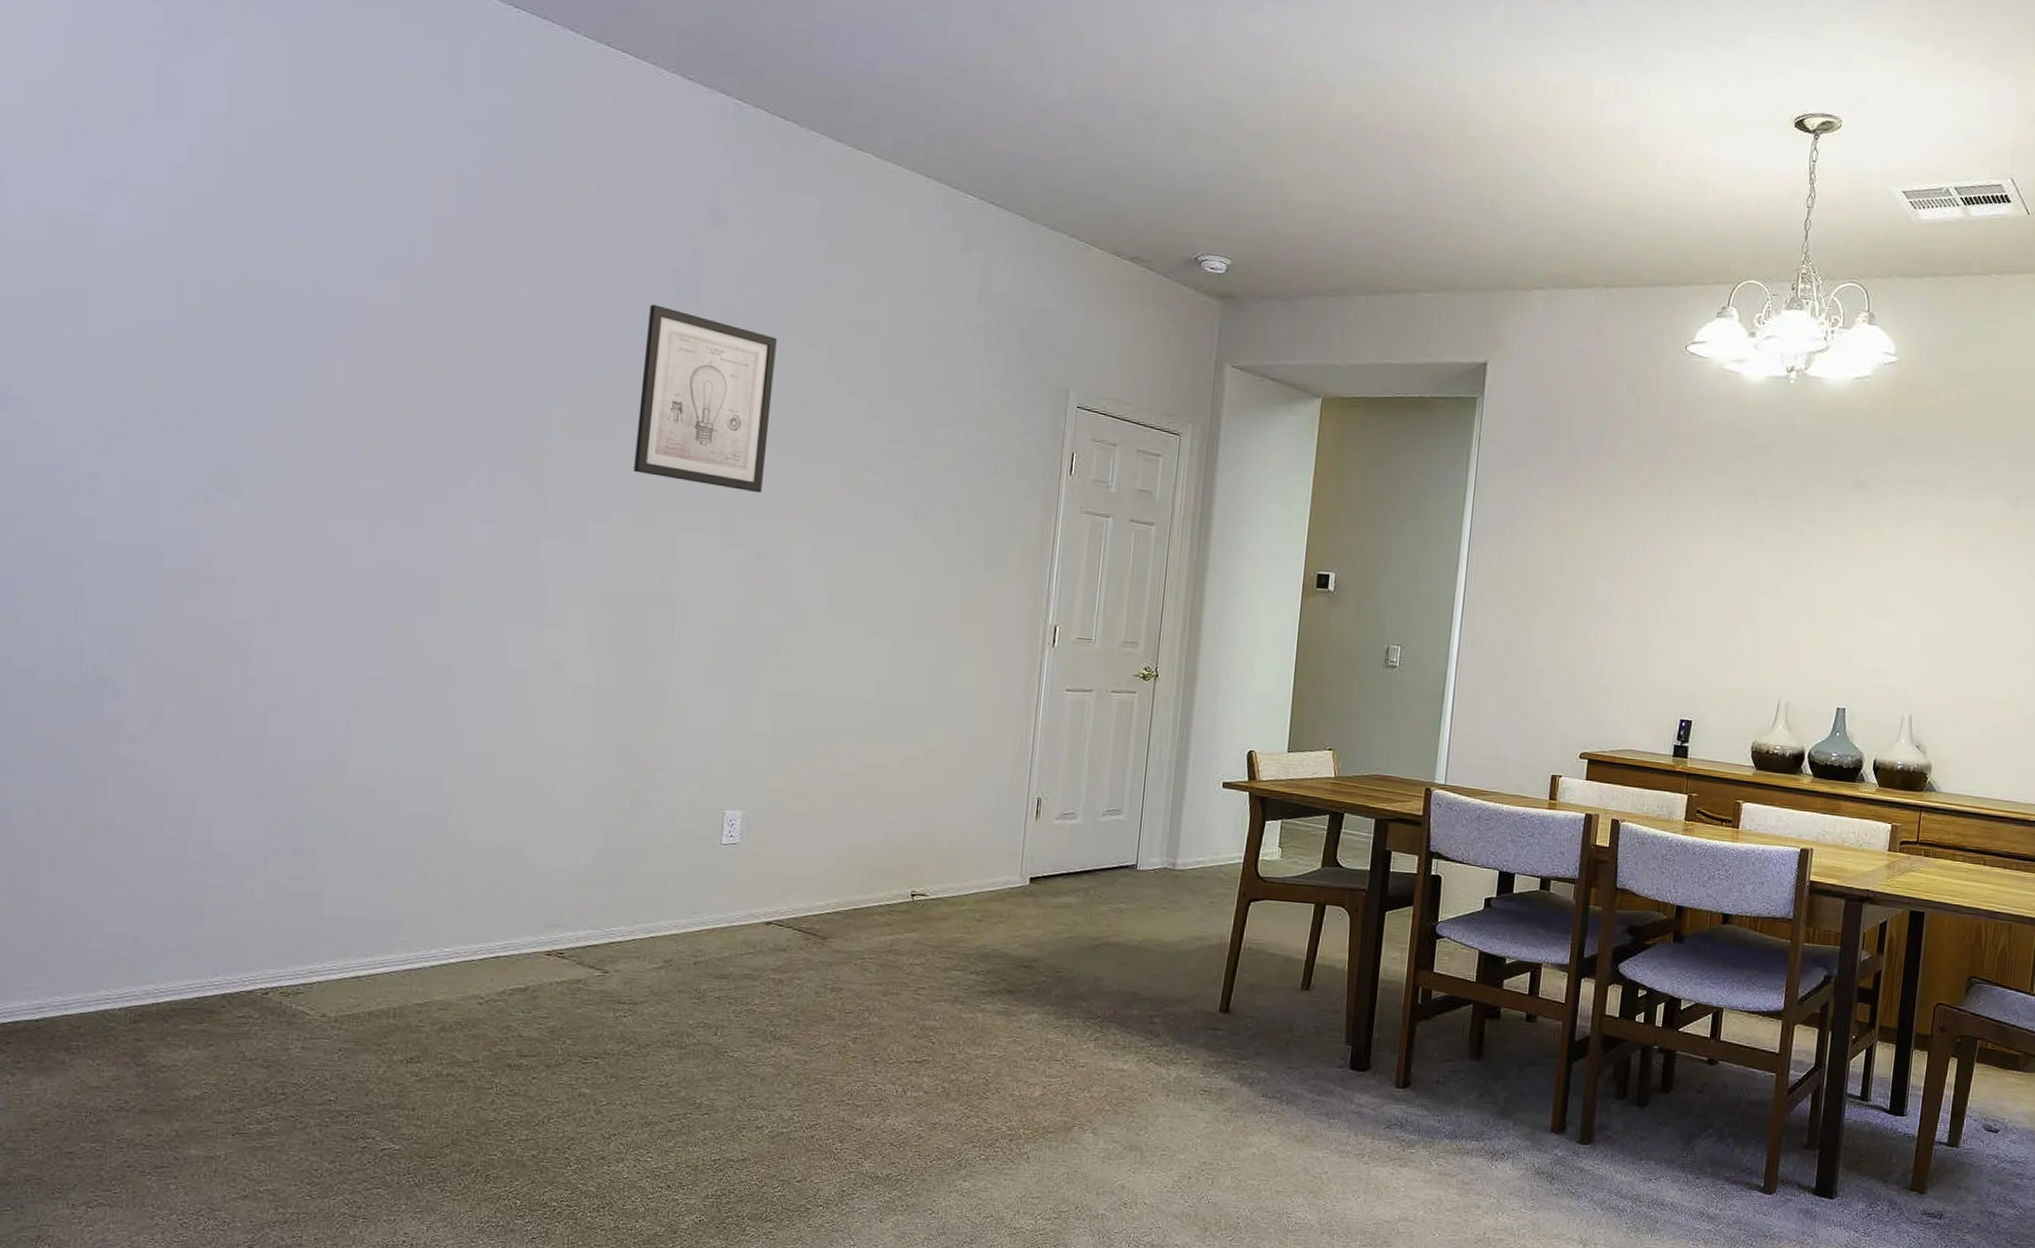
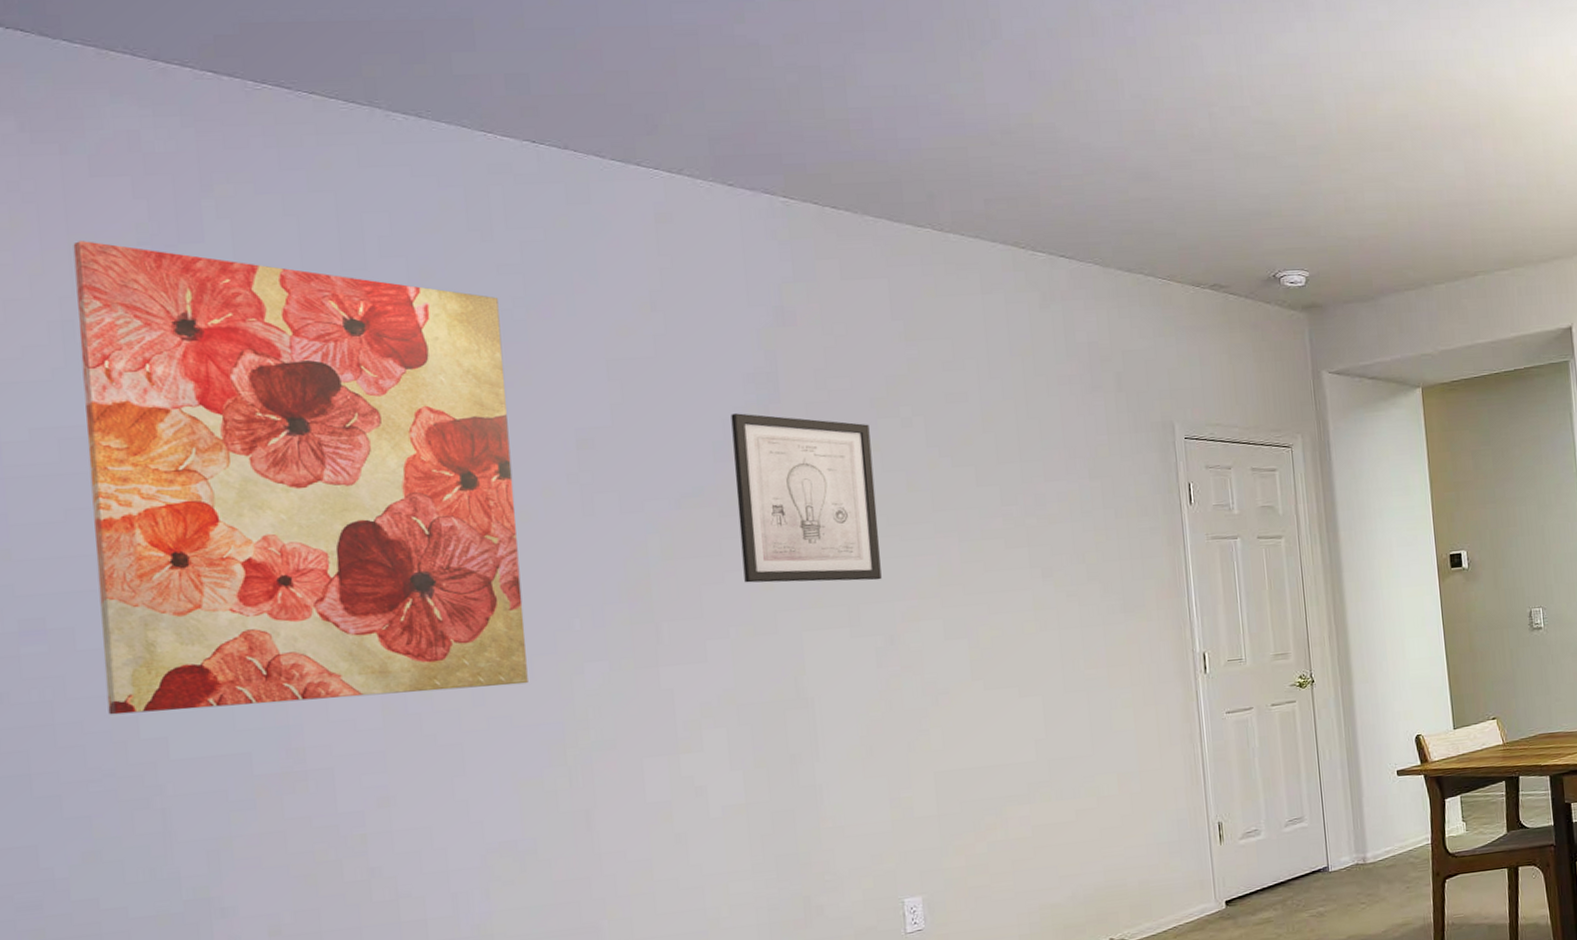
wall art: none [49,36,458,531] -> present [73,241,528,715]

